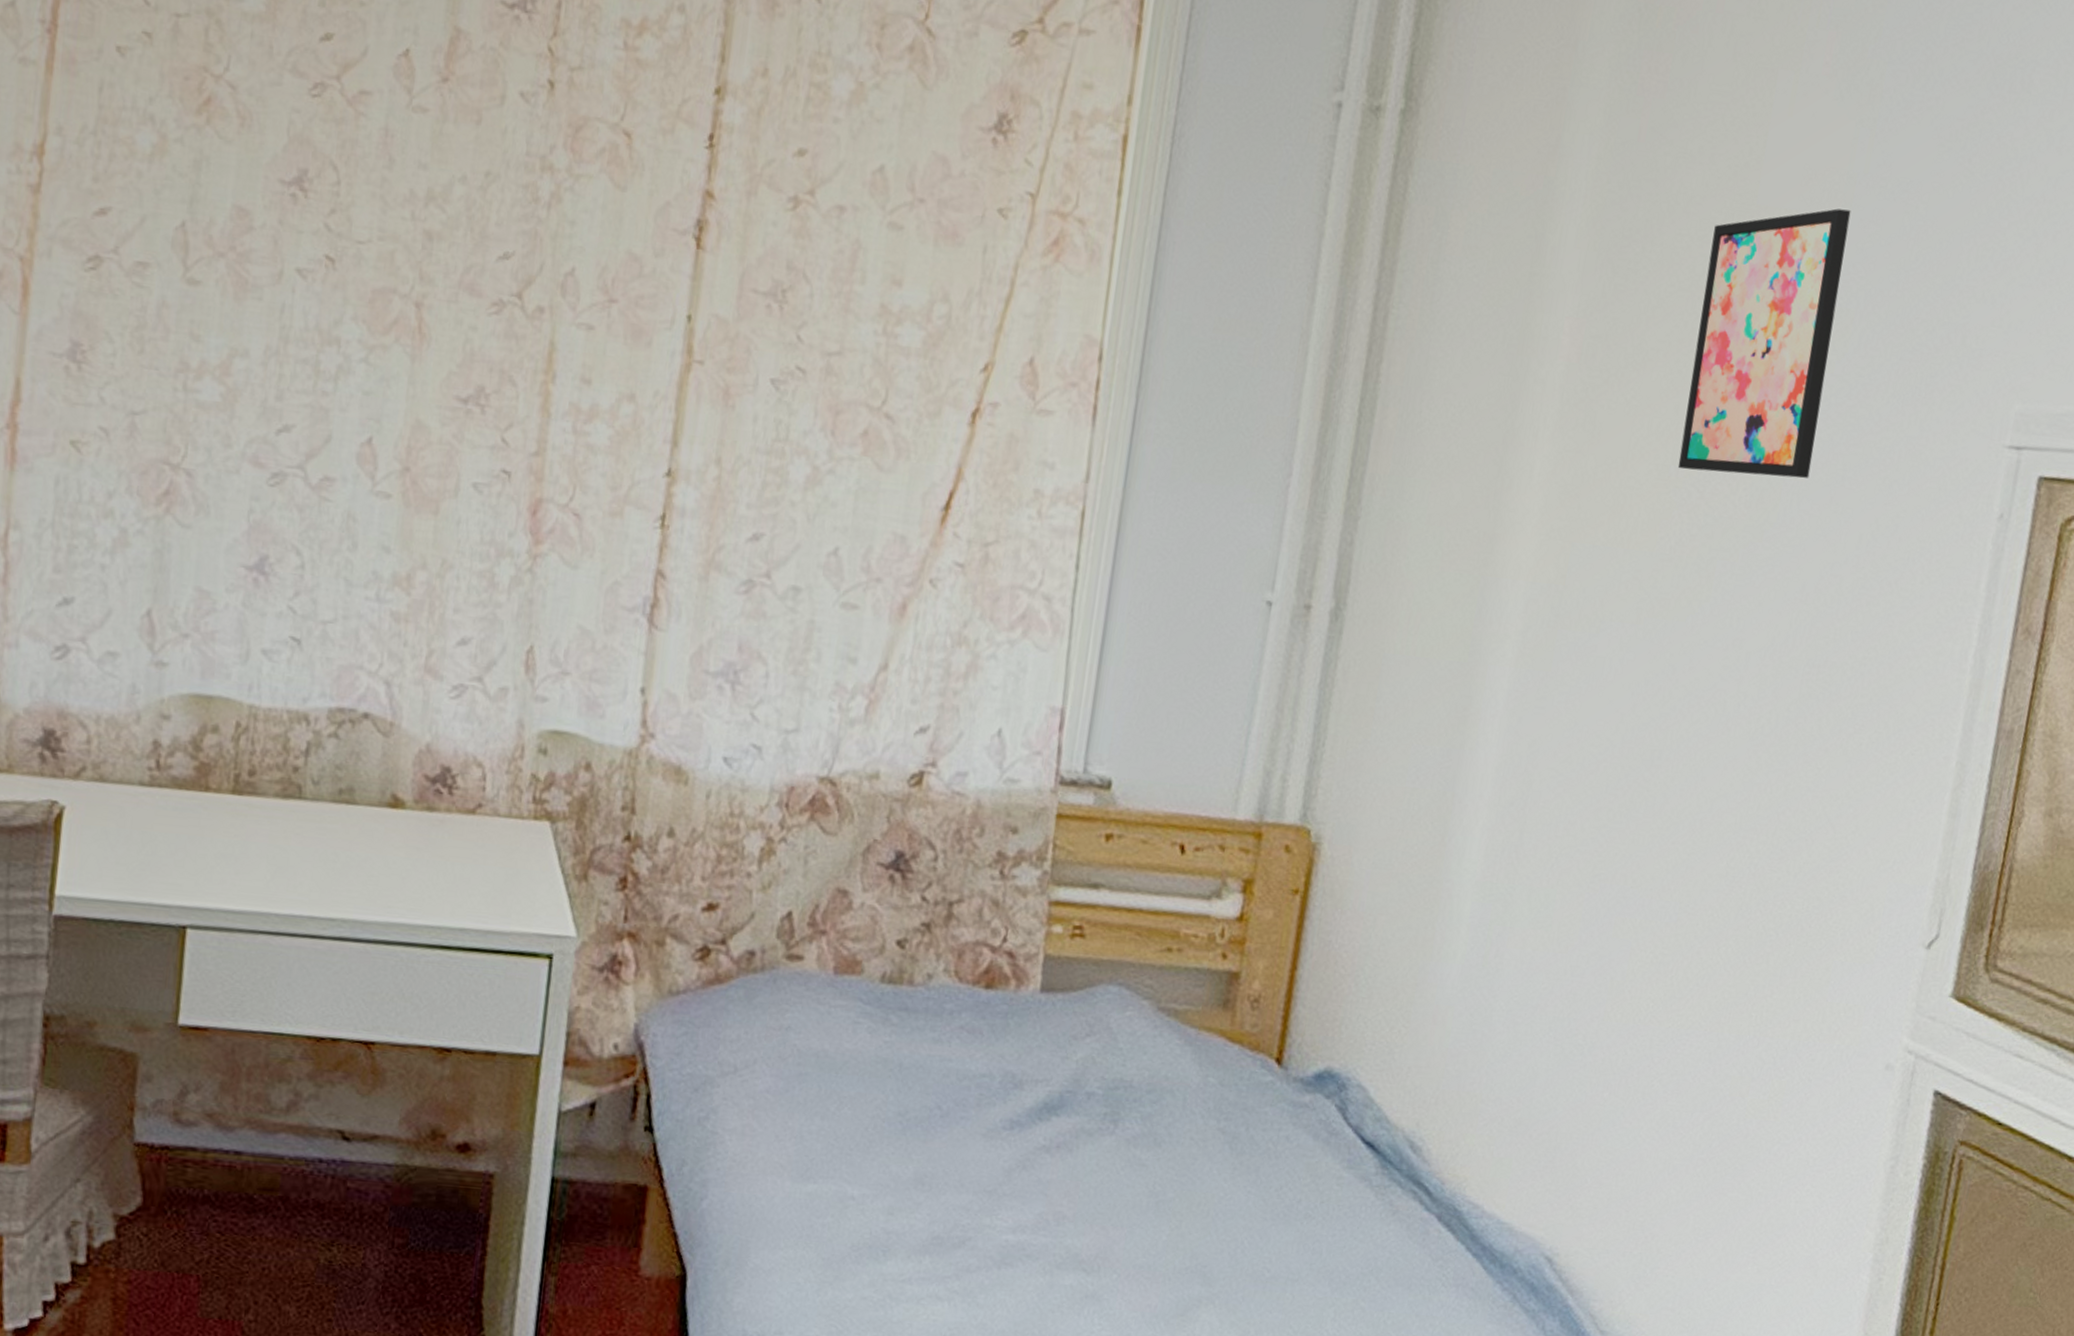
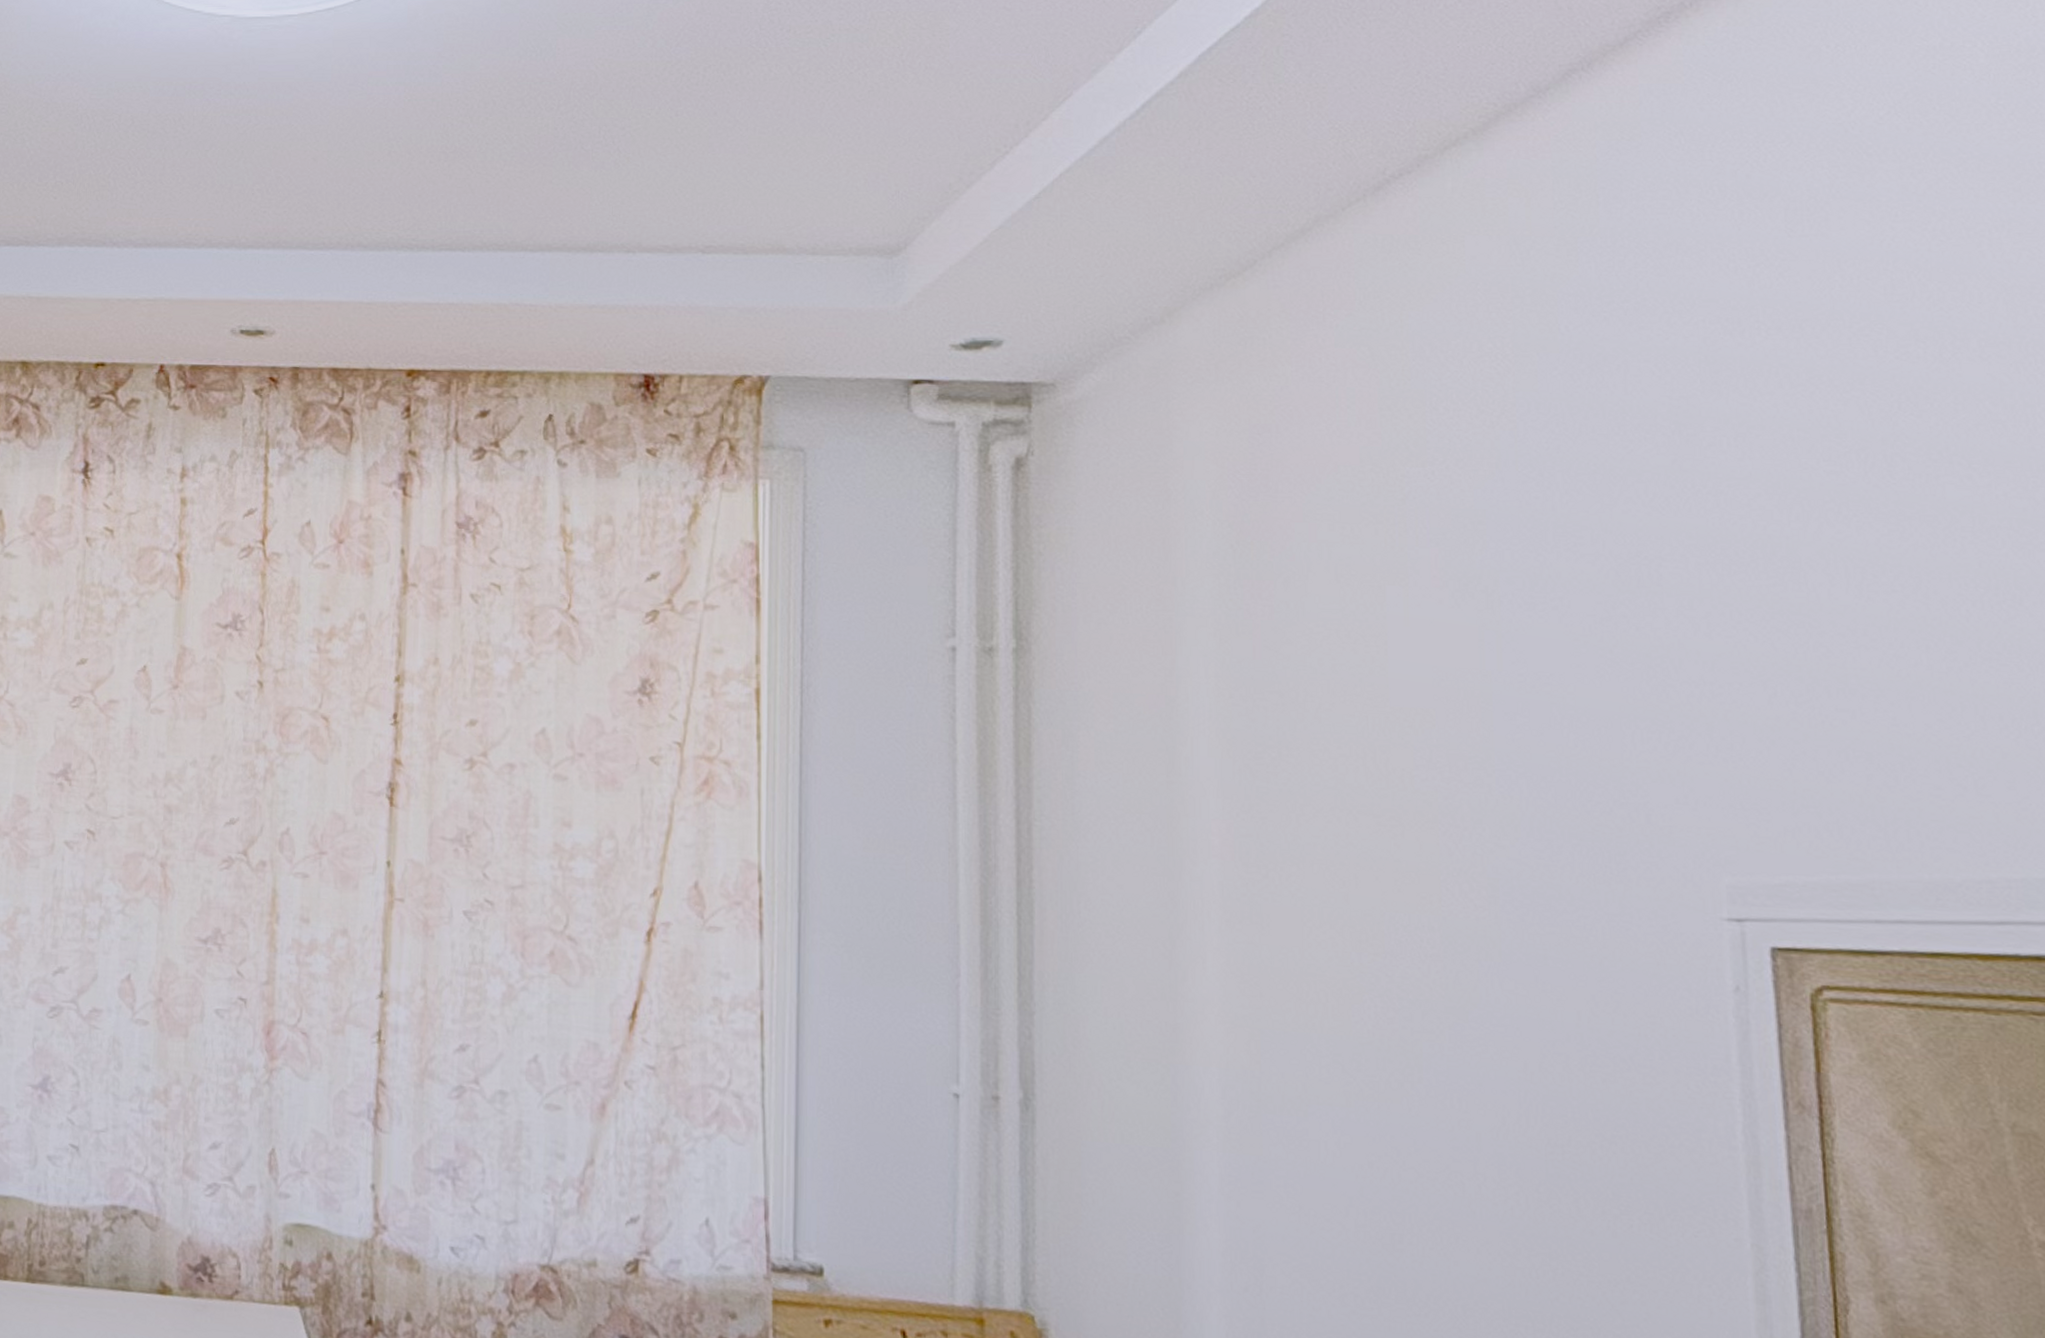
wall art: present [1677,208,1851,479] -> none [1350,704,1506,960]

